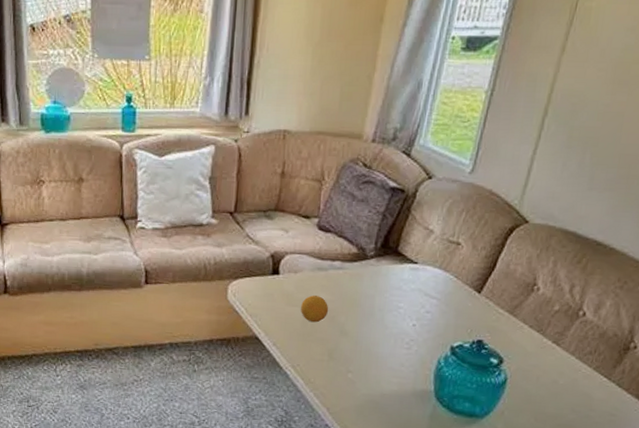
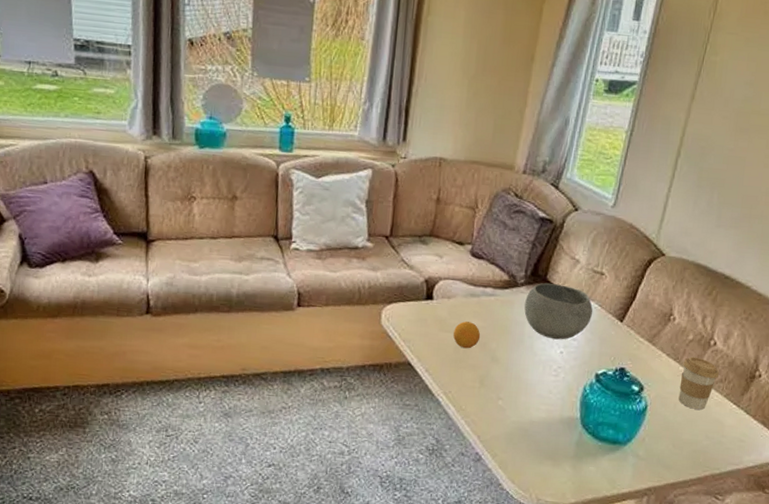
bowl: none [374,254,449,313] -> present [524,282,593,340]
coffee cup: none [541,328,588,383] -> present [678,356,719,410]

